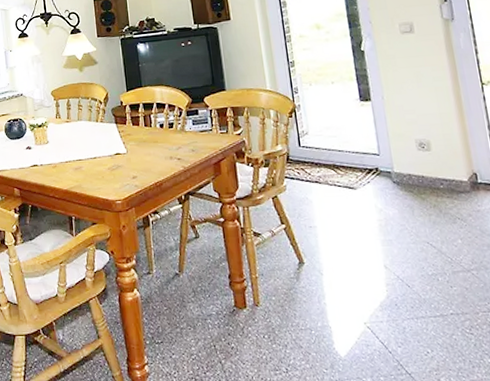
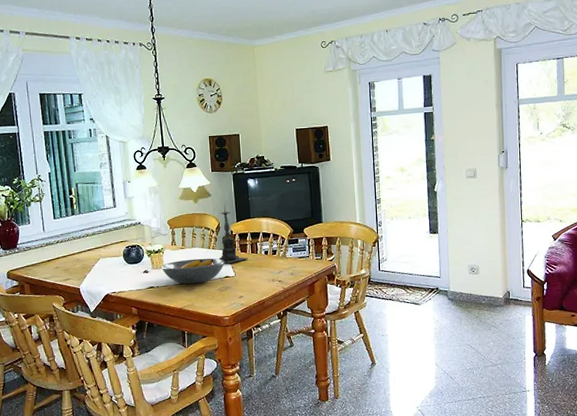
fruit bowl: none [44,132,116,162] -> present [161,258,225,284]
candle holder: none [108,72,142,138] -> present [219,204,248,263]

